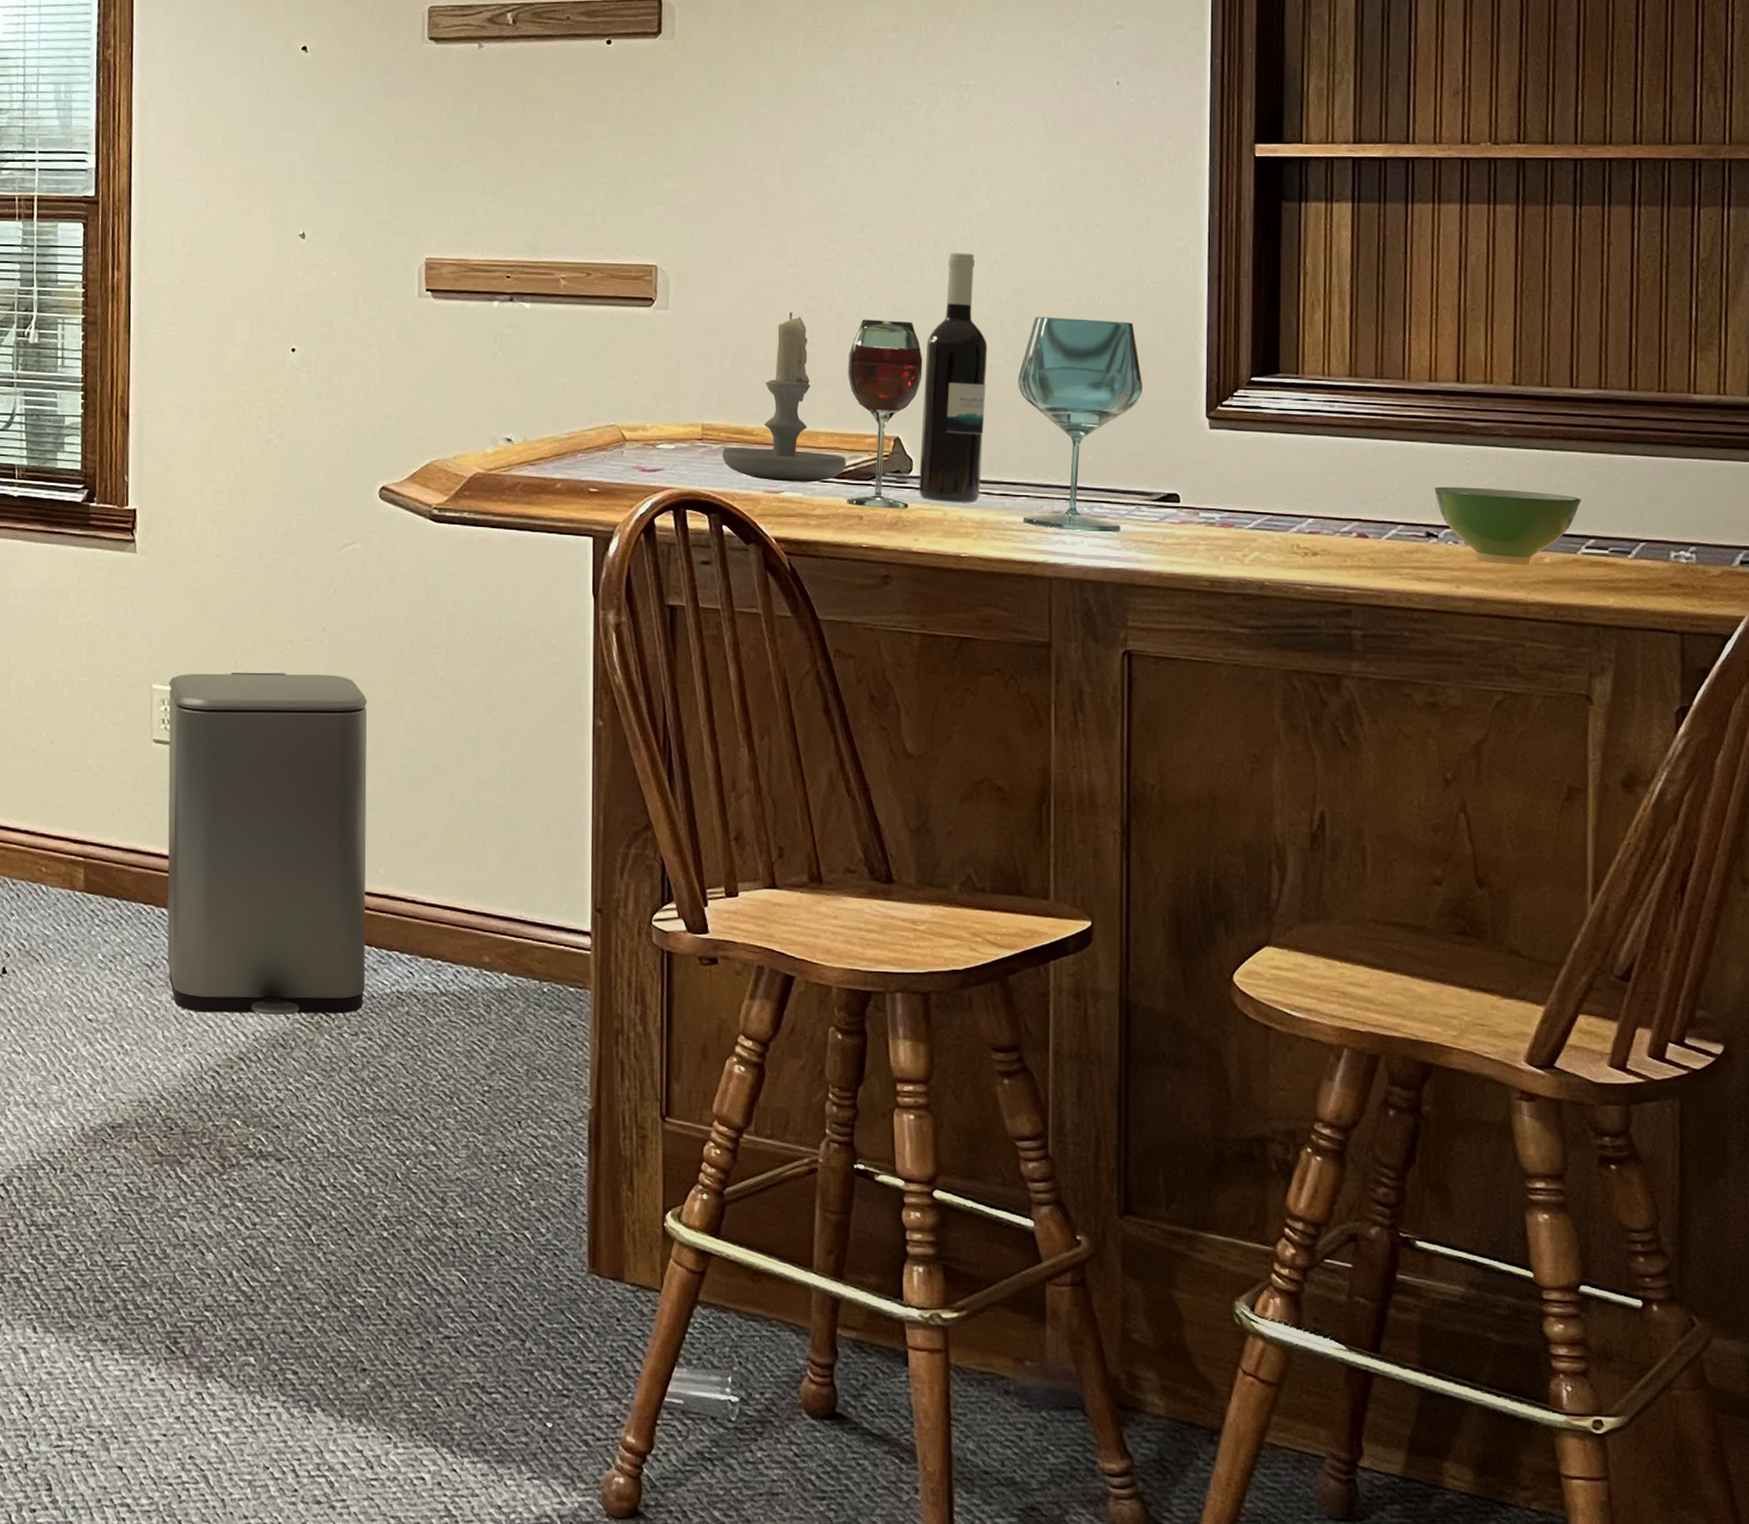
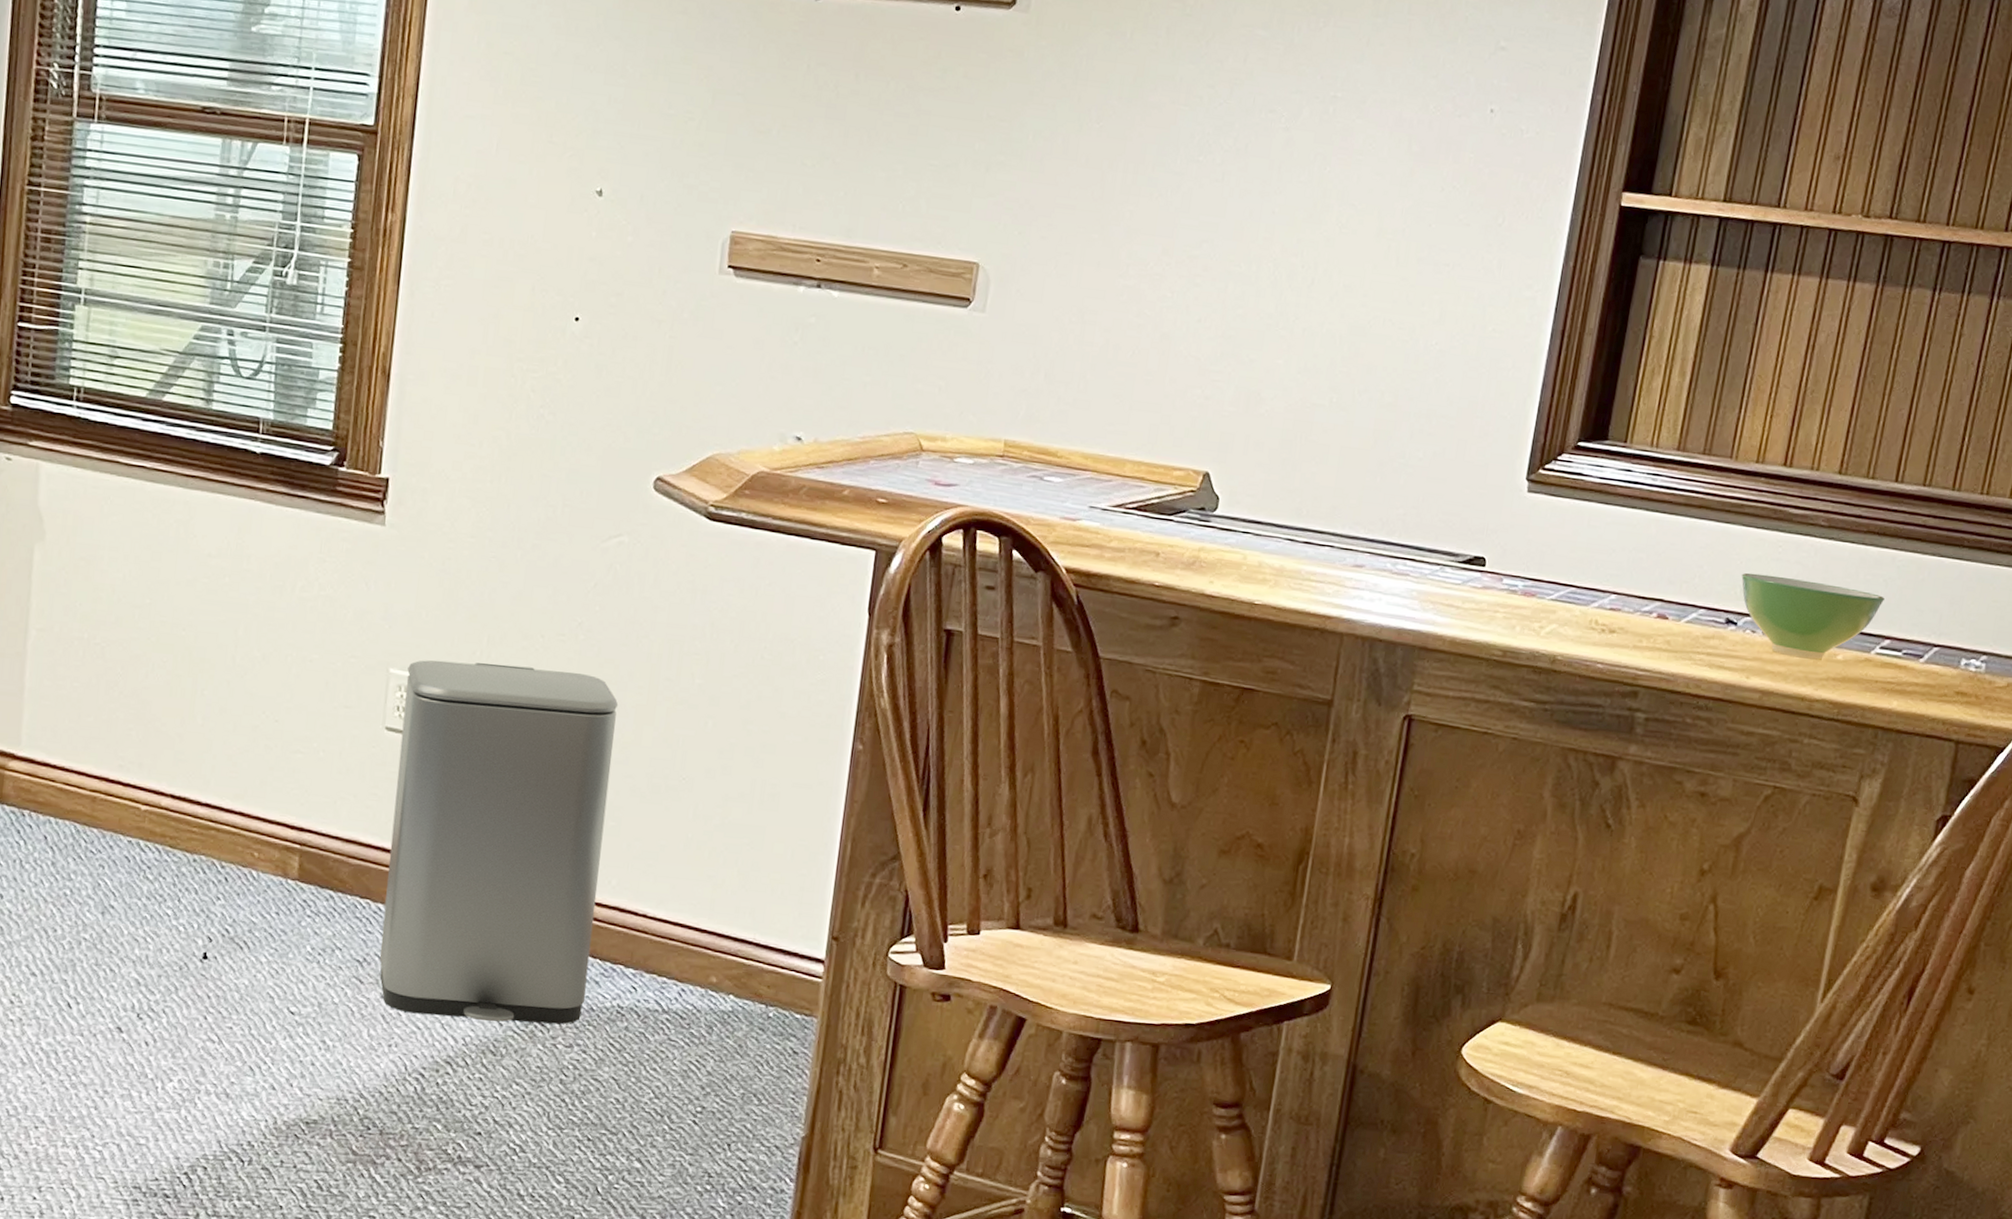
candle: present [722,311,846,483] -> none [1021,327,1151,513]
wineglass: present [847,319,923,509] -> none [1145,342,1245,550]
wine bottle: present [919,252,988,504] -> none [1221,279,1315,550]
wine glass: present [1018,316,1143,533] -> none [1323,356,1468,593]

